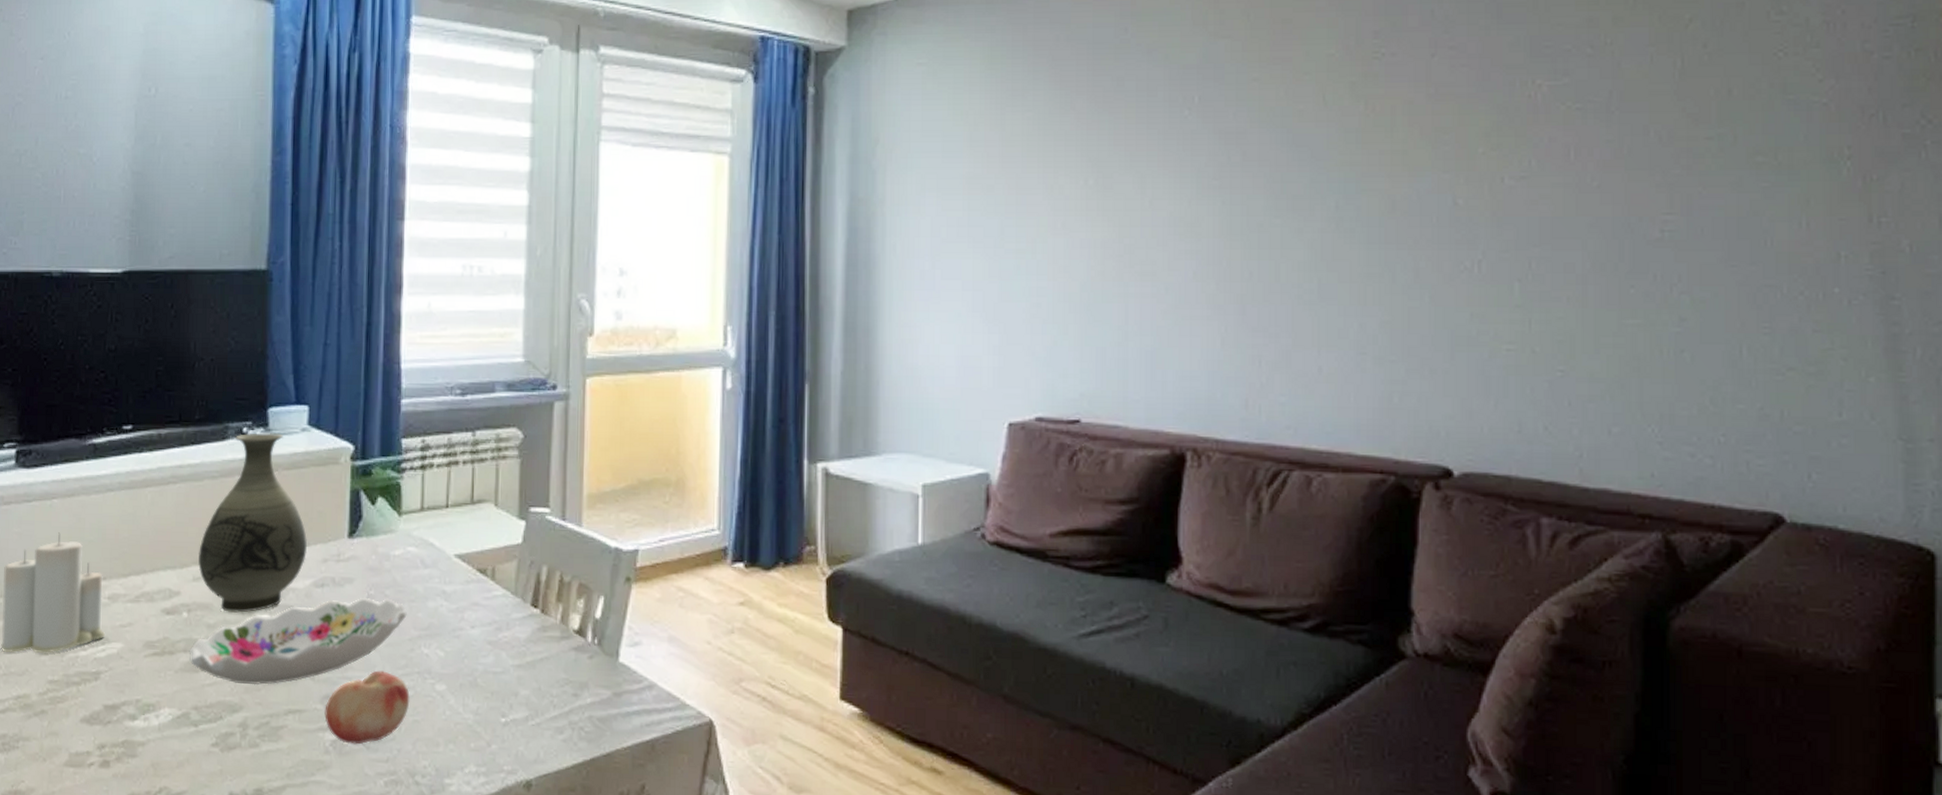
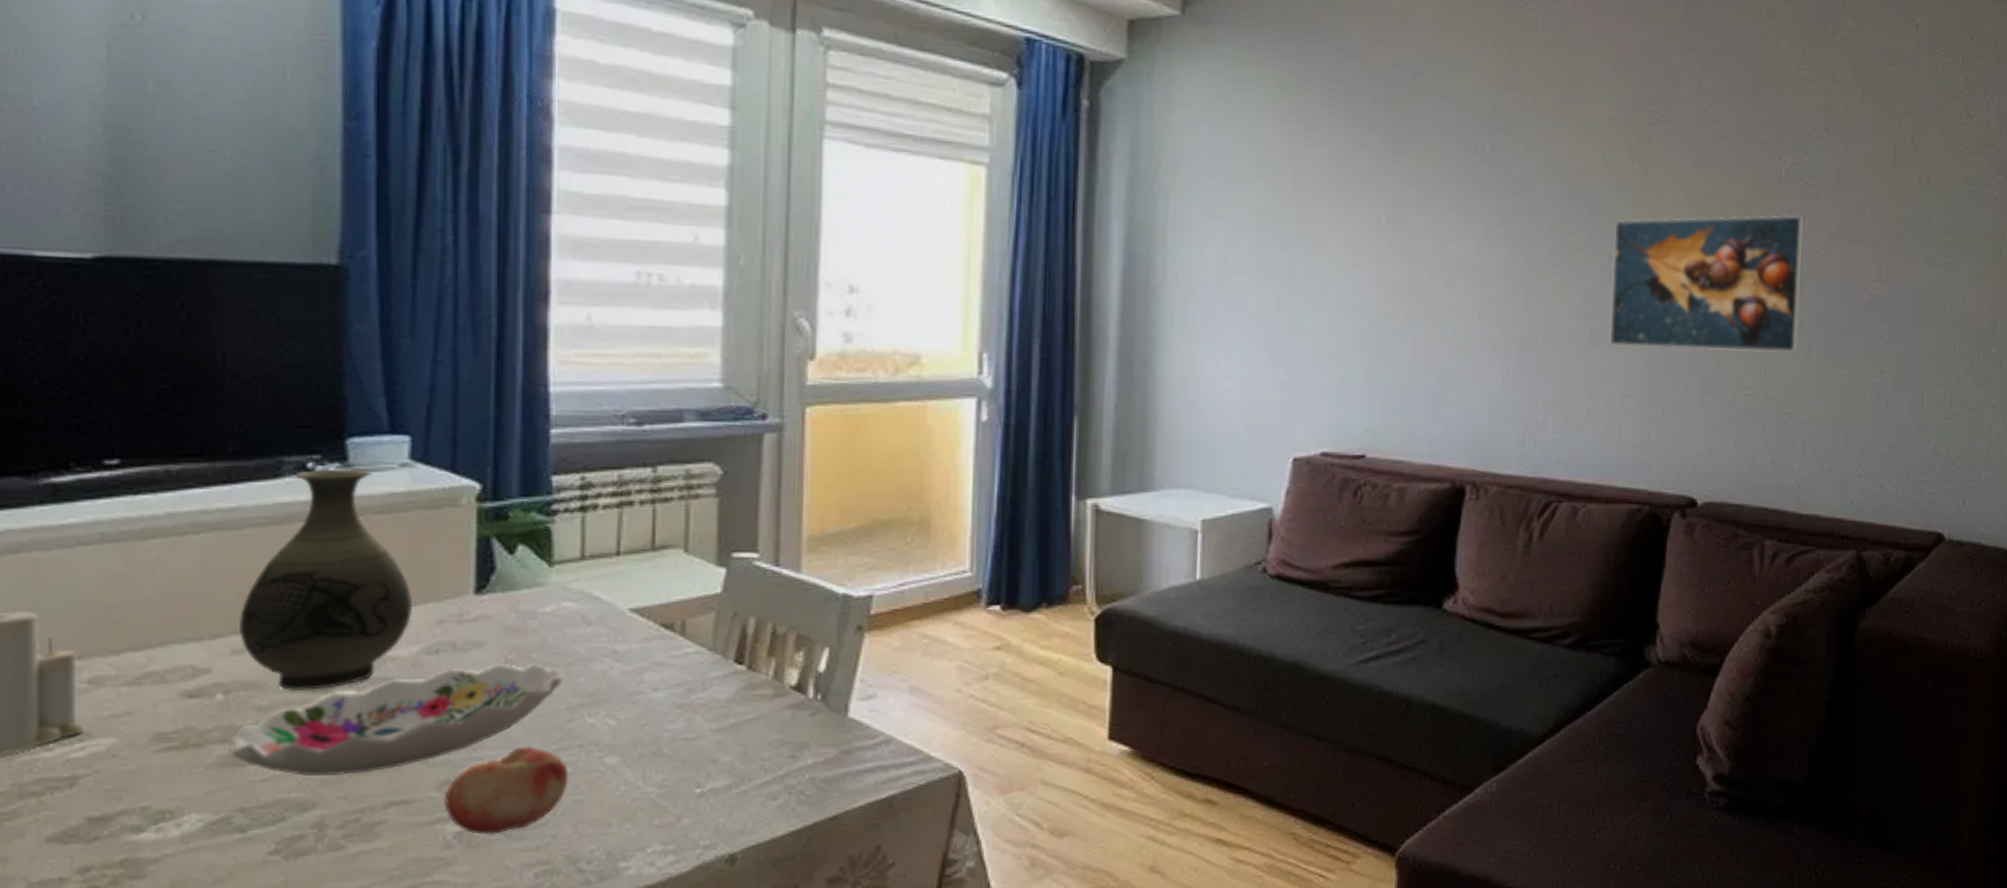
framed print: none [1339,144,1571,301] -> present [1609,214,1805,353]

